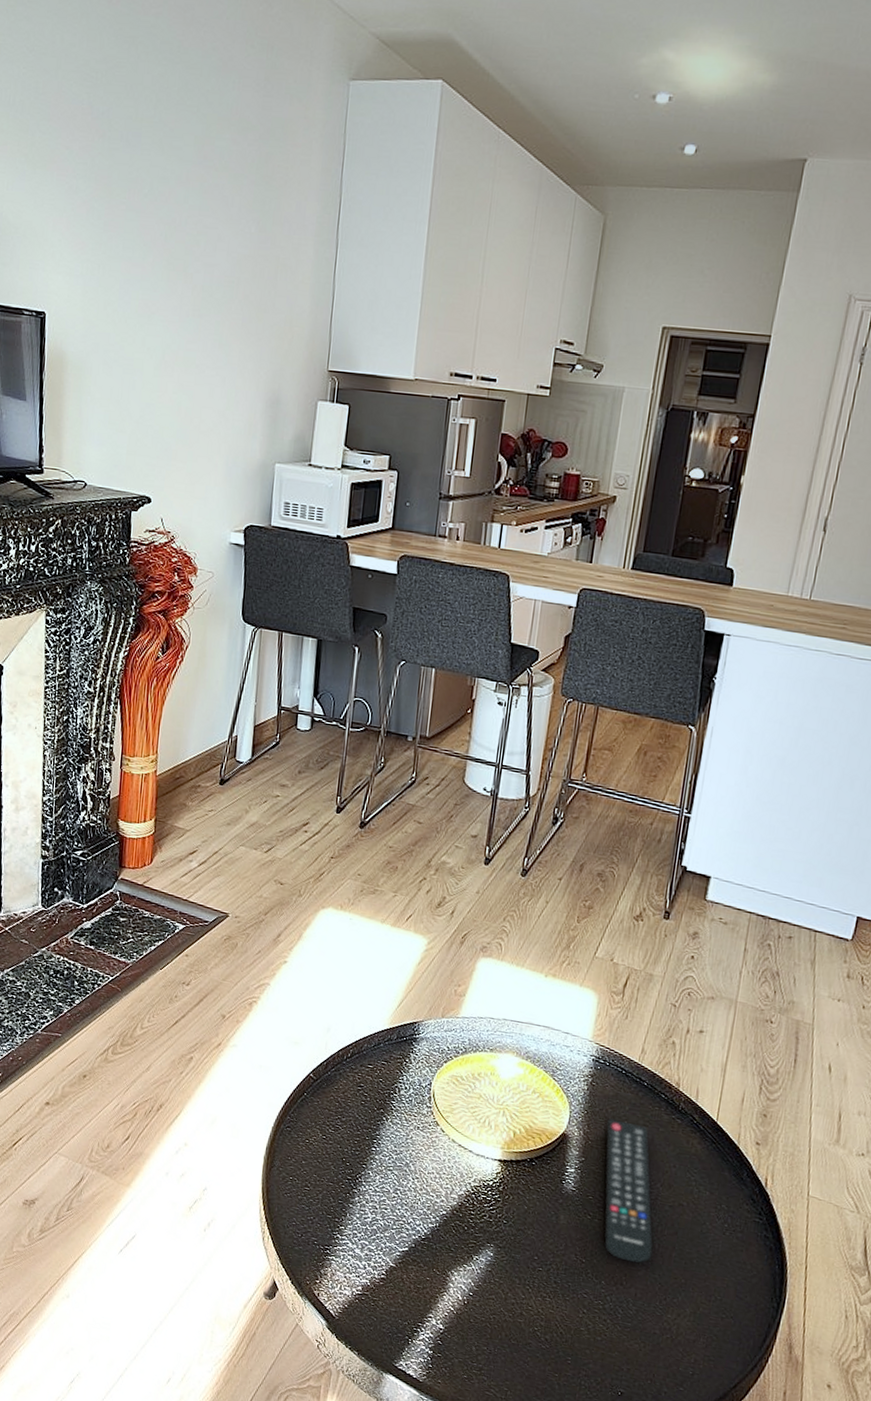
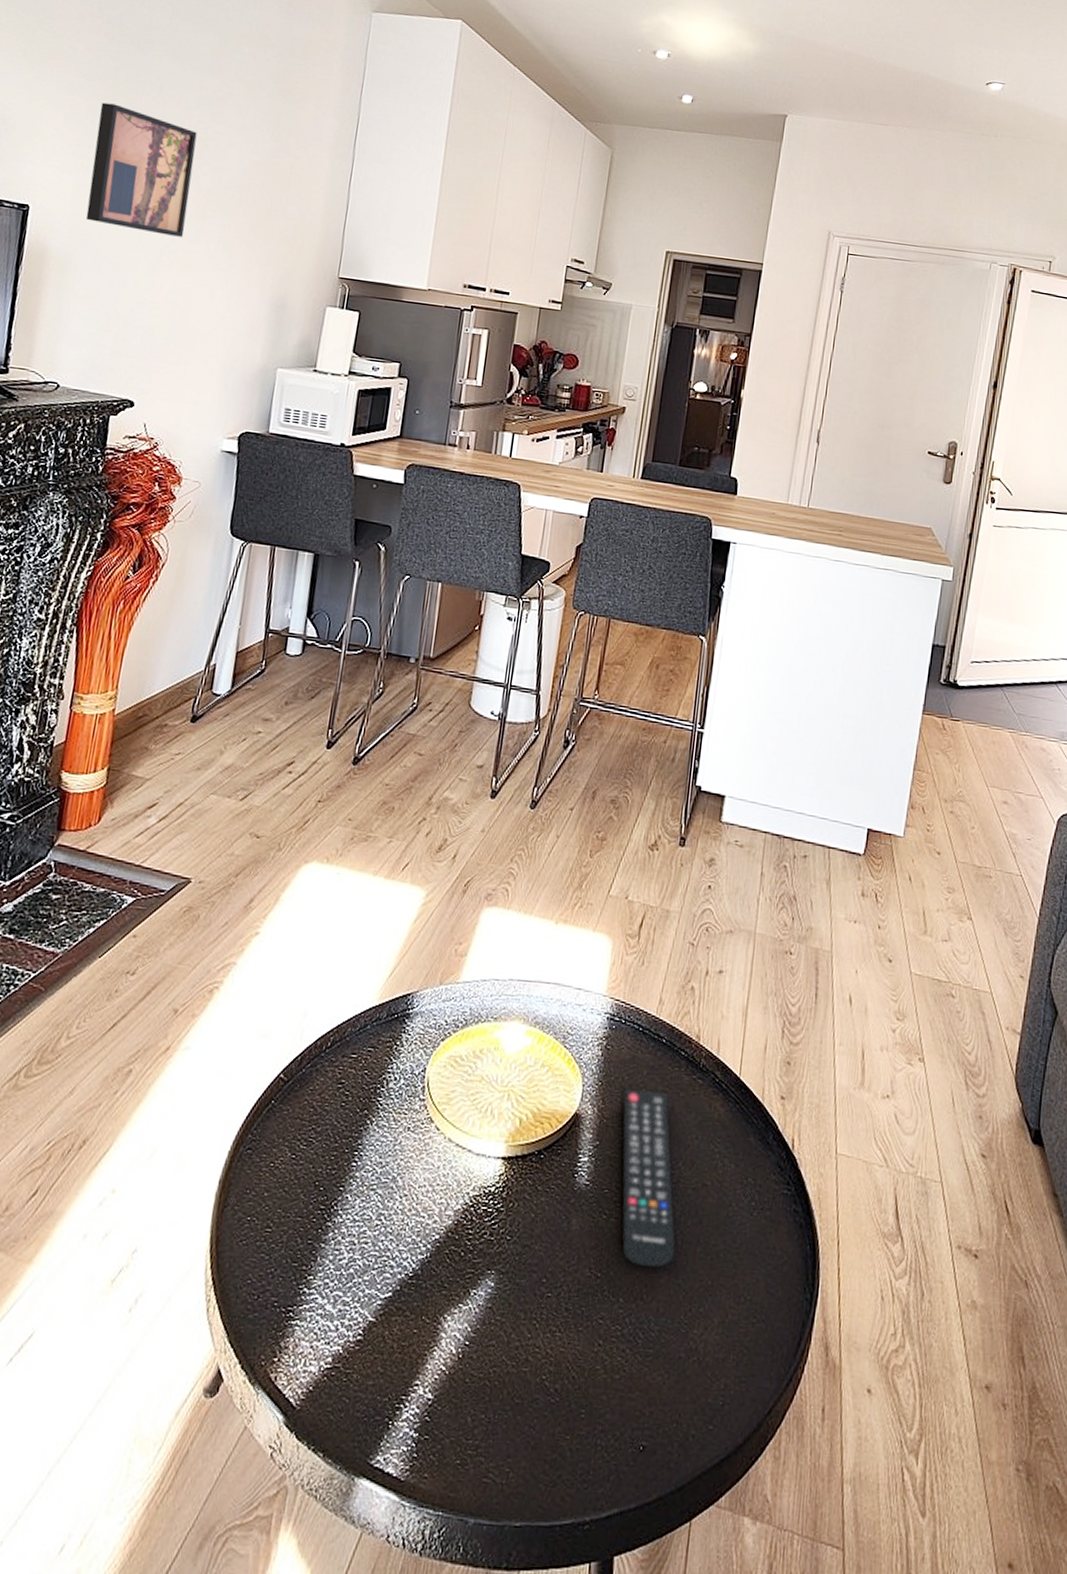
wall art: none [95,203,188,337] -> present [85,102,197,237]

